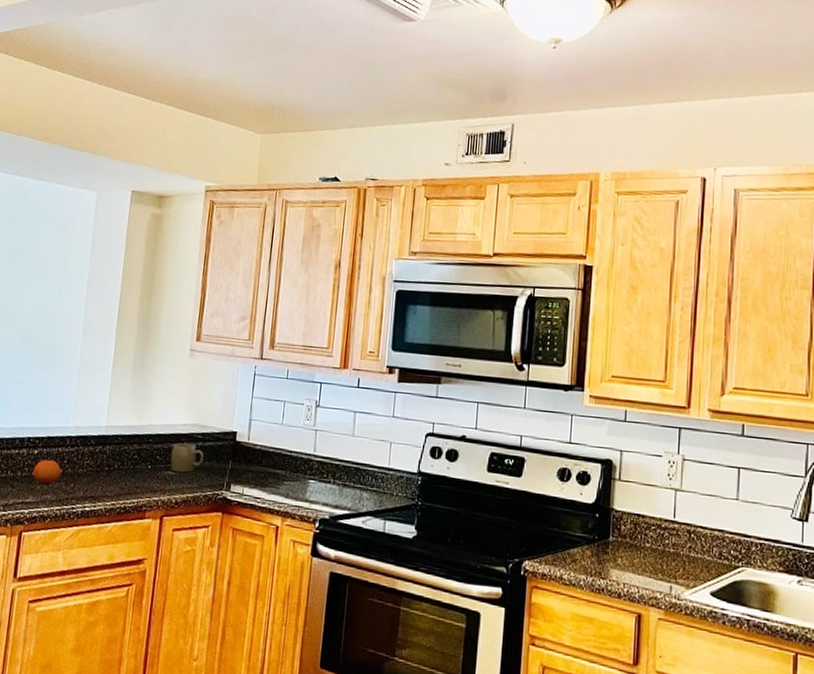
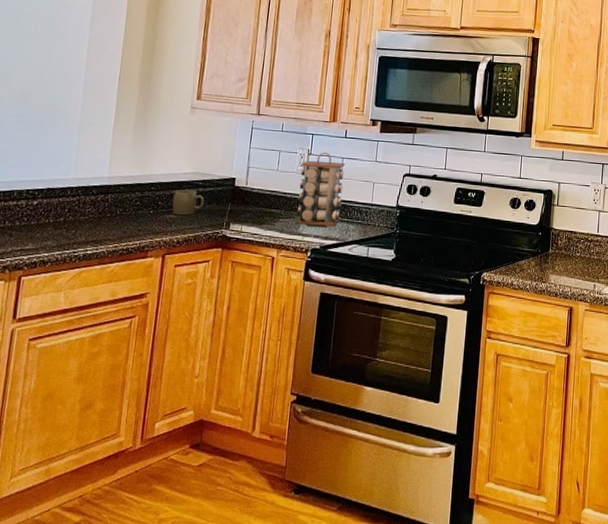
fruit: present [32,459,62,485] -> none [31,209,63,232]
spice rack: none [302,404,357,494] -> present [295,152,345,227]

